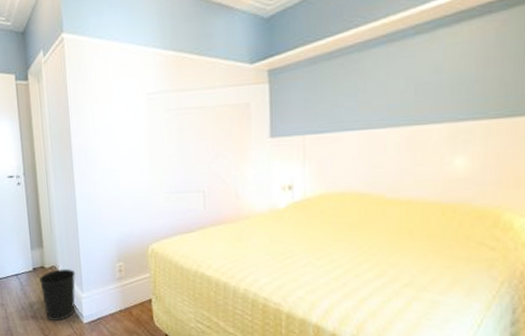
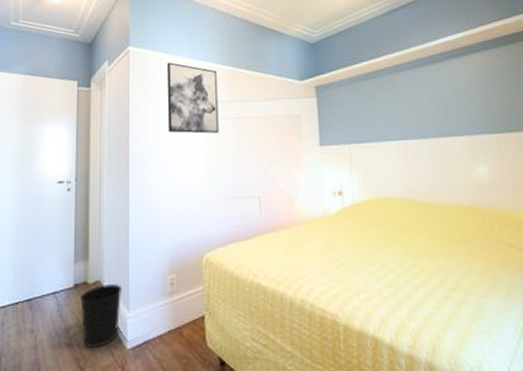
wall art: none [103,49,161,127] -> present [166,62,219,134]

